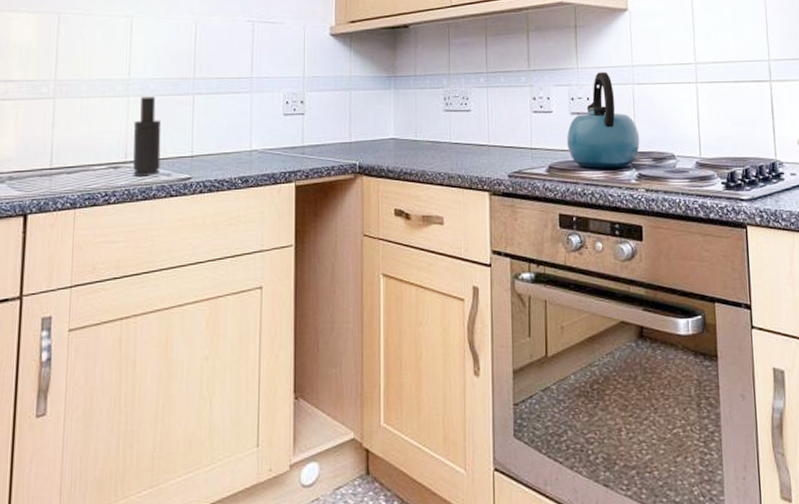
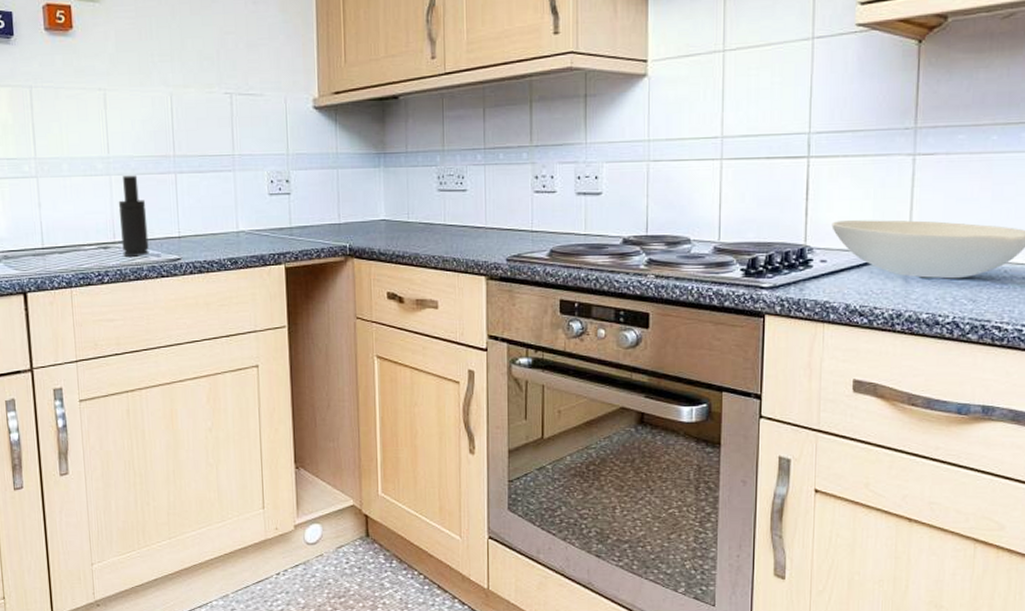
kettle: present [566,72,640,169] -> none [570,147,652,253]

